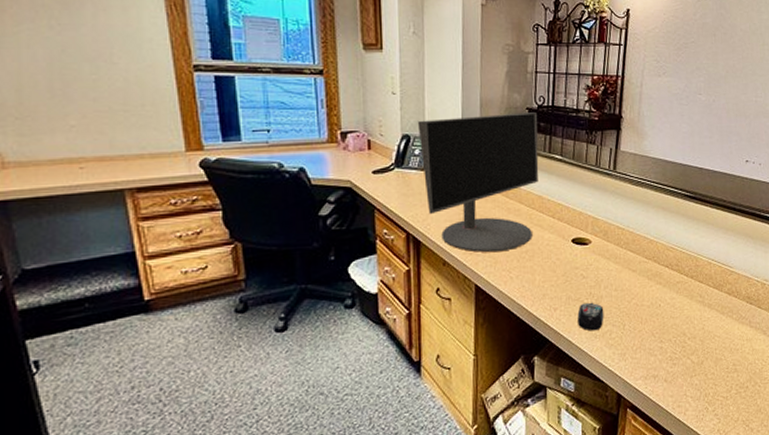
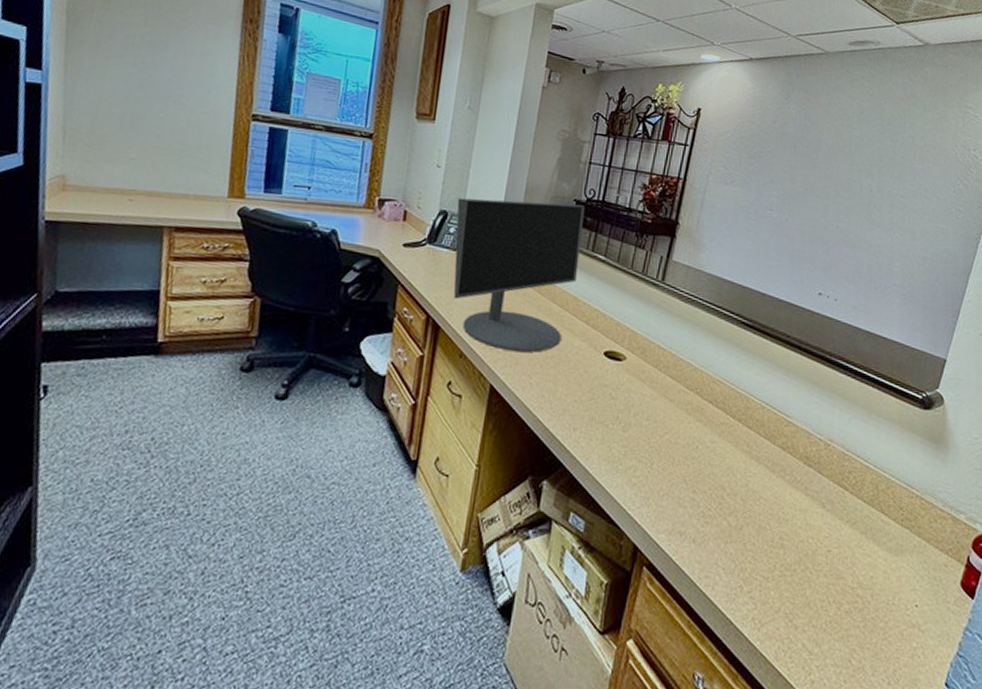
computer mouse: present [577,302,604,331] -> none [598,427,631,464]

